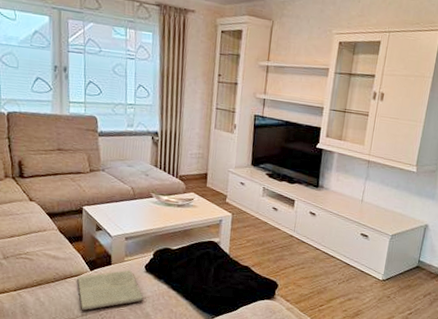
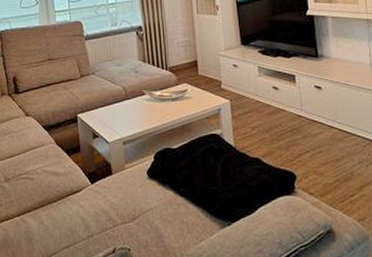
book: present [76,270,144,311] -> none [78,178,150,232]

